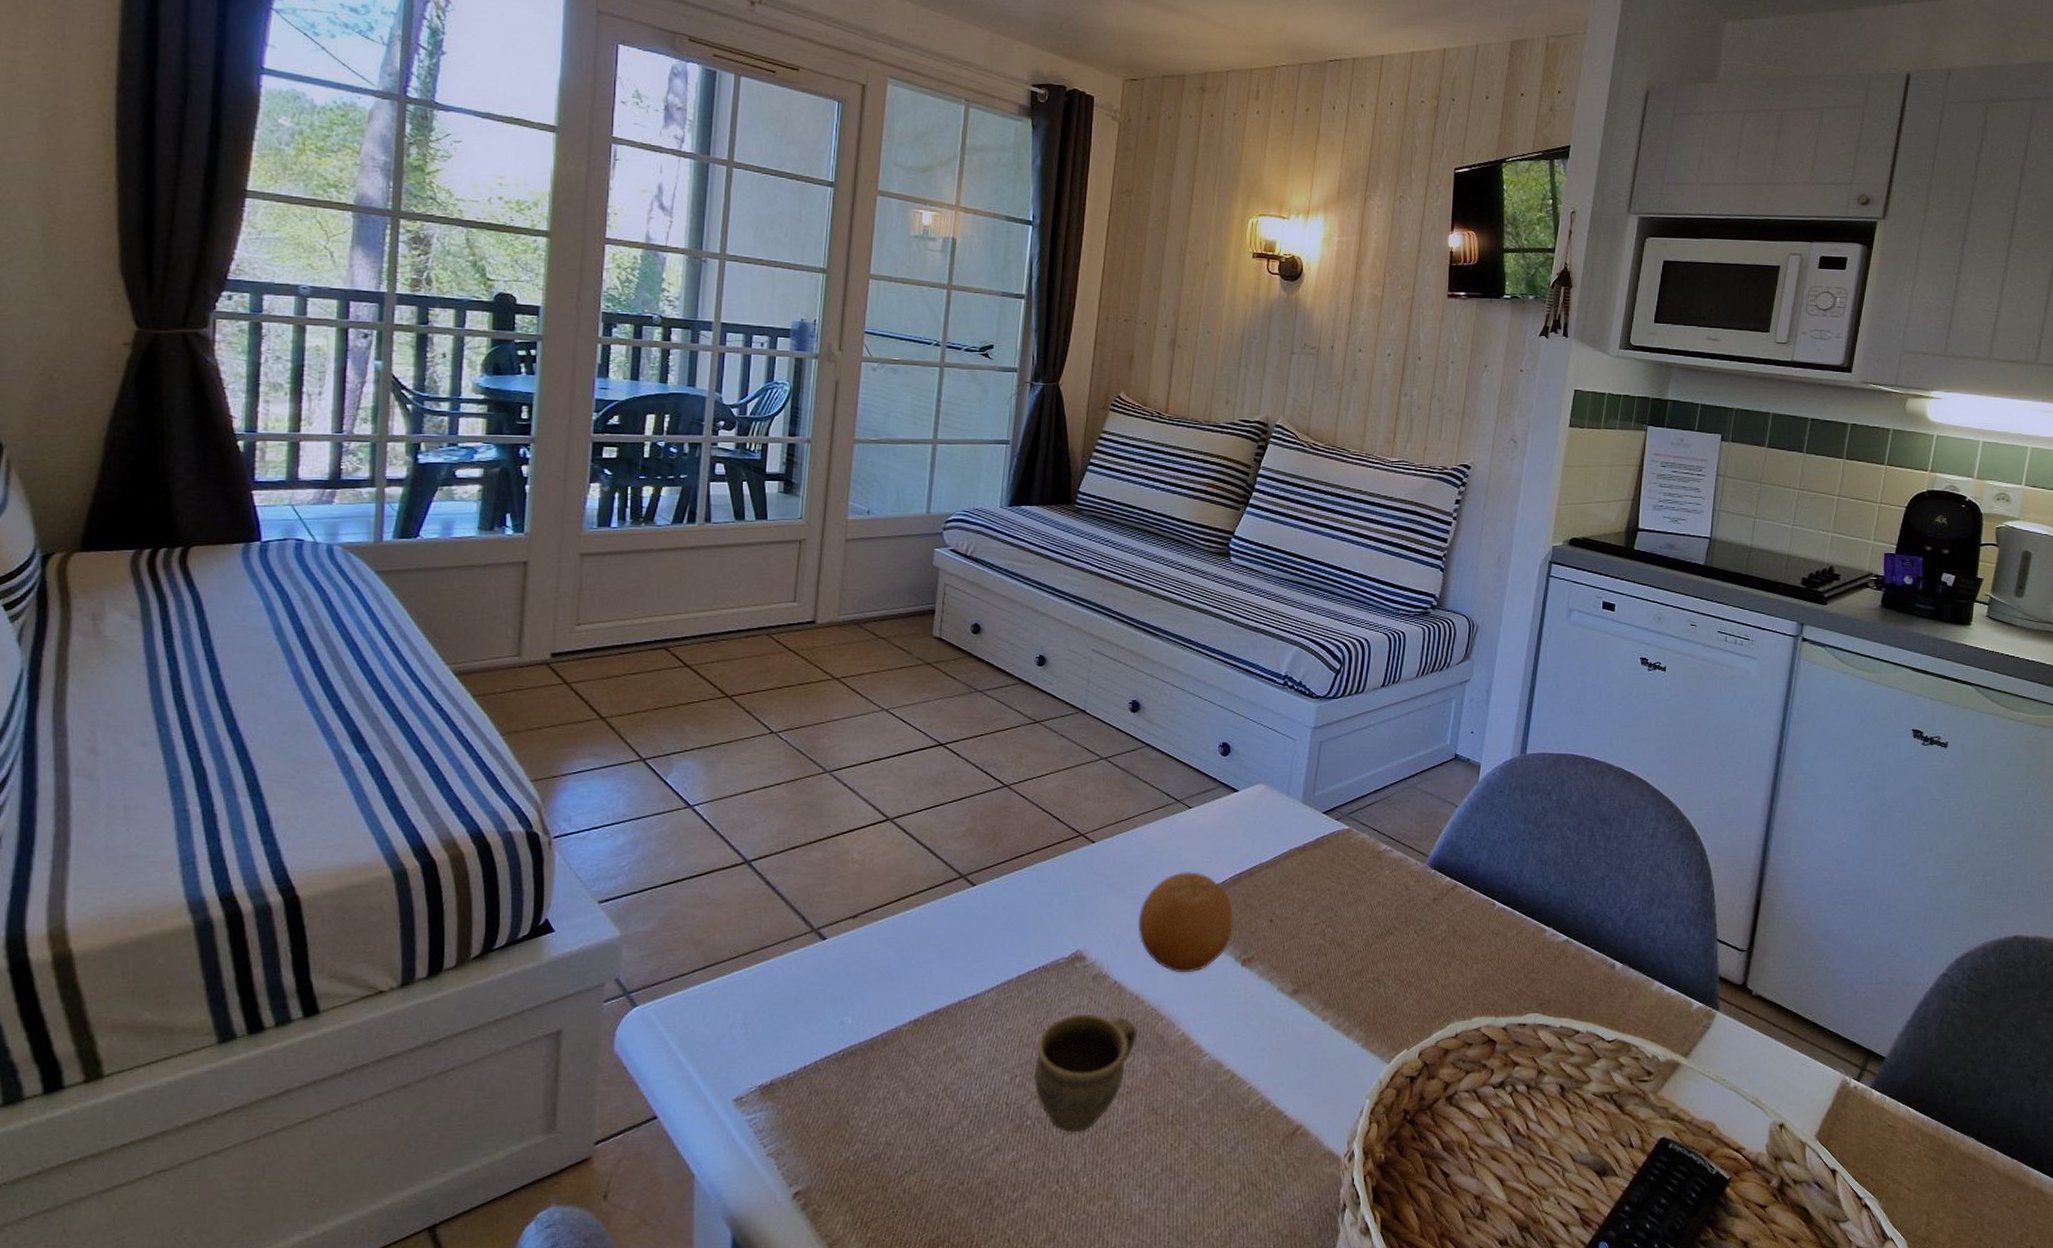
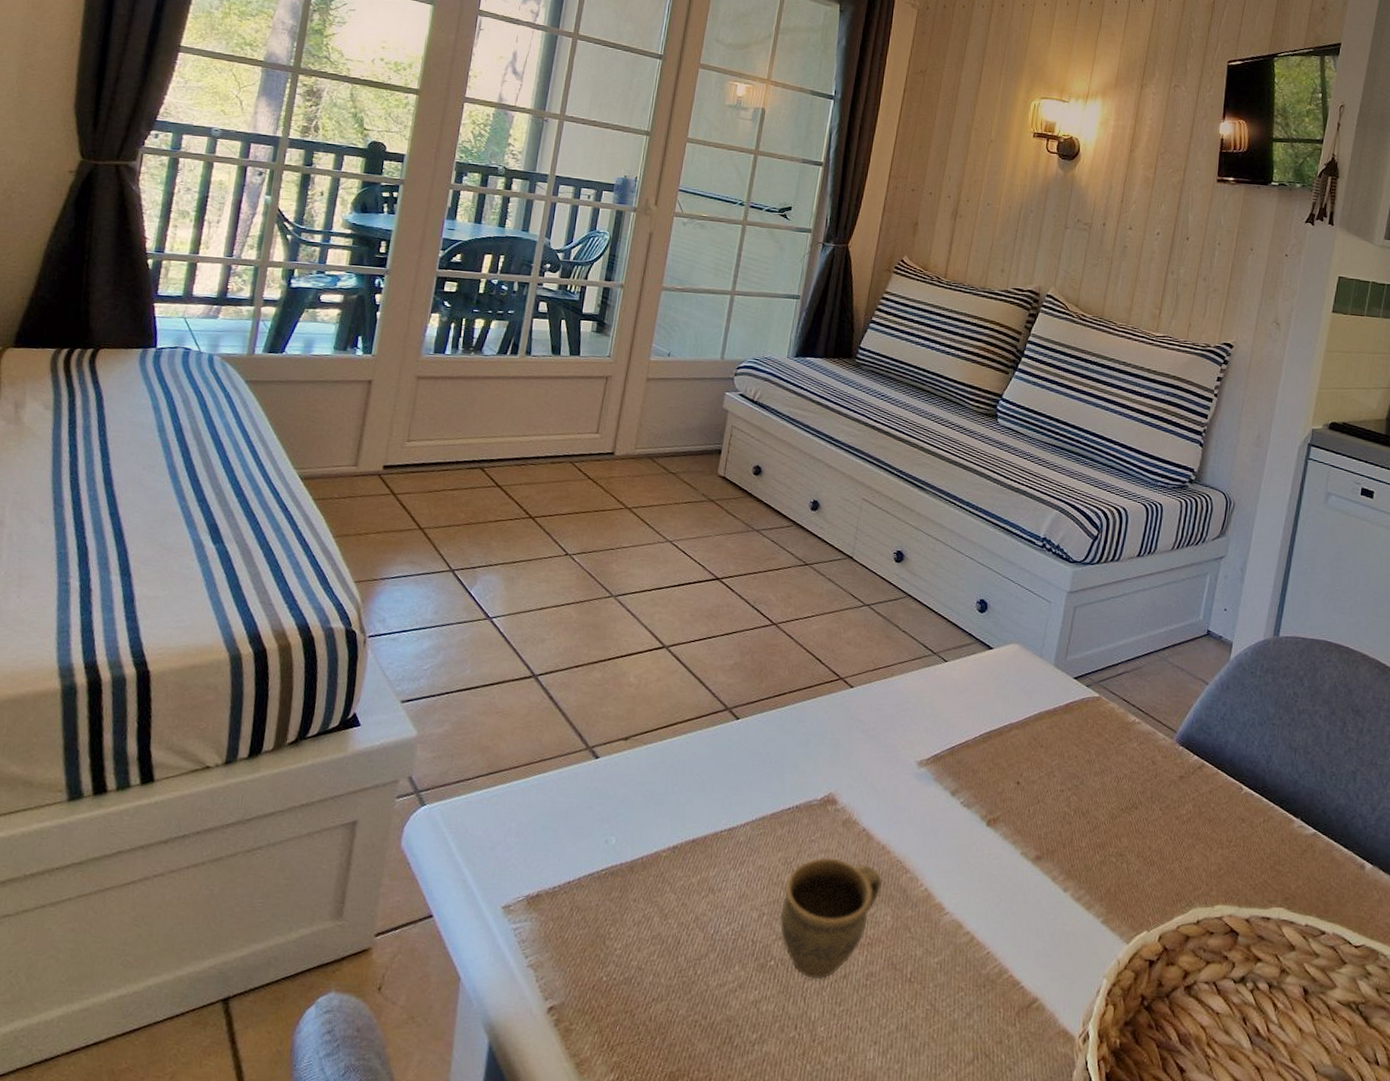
fruit: present [1138,872,1233,973] -> none [889,725,981,828]

